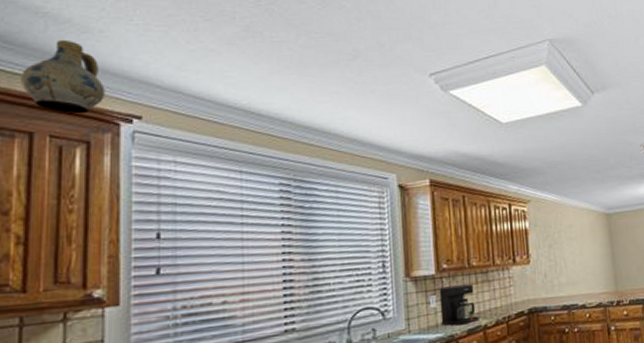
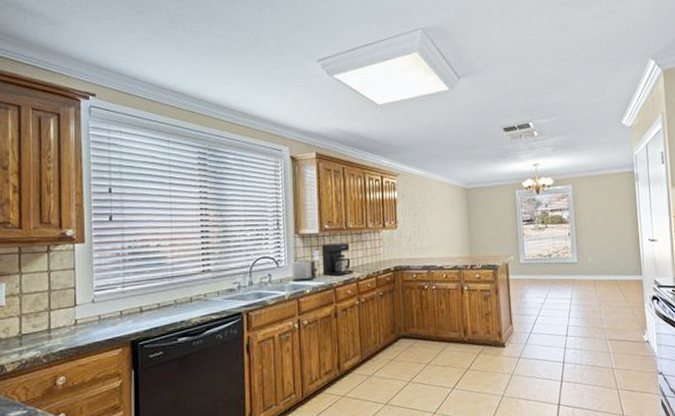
ceramic jug: present [19,39,105,115] -> none [9,30,69,92]
toaster: none [401,306,435,336] -> present [291,259,318,281]

